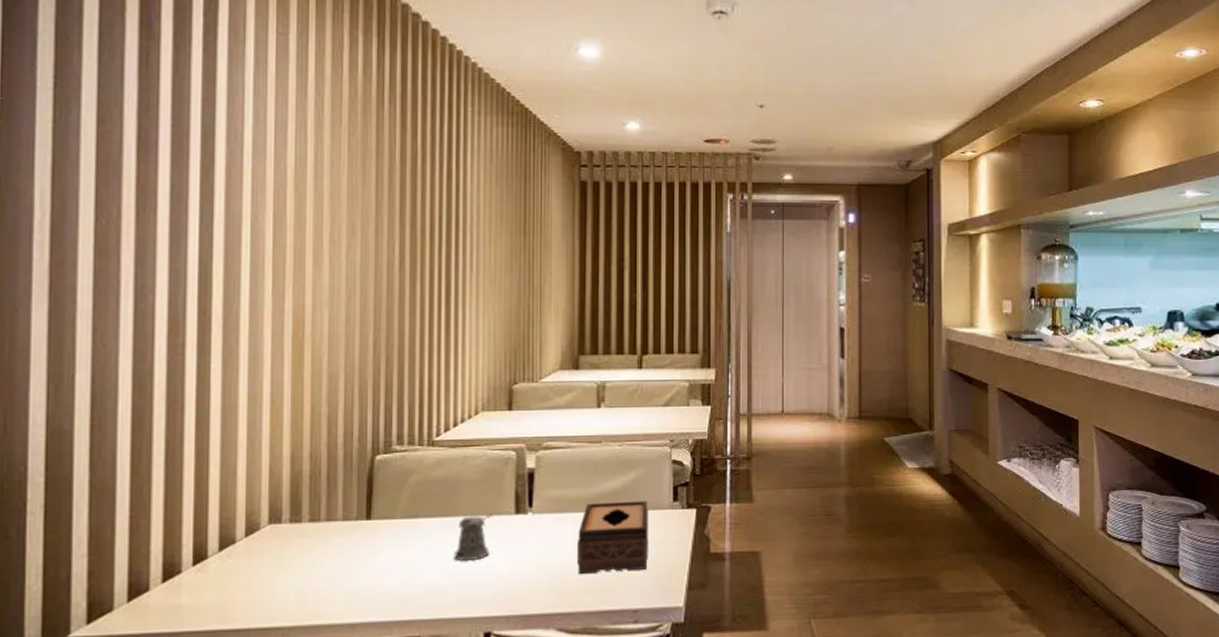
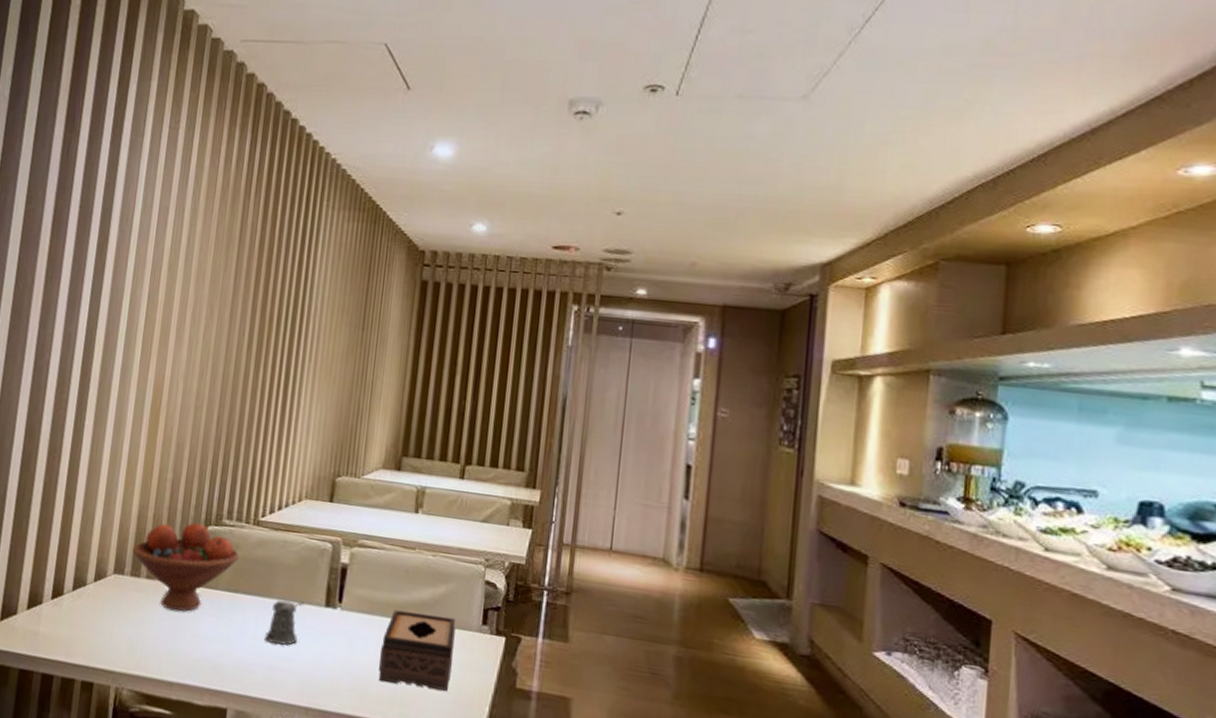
fruit bowl: none [289,453,415,550] -> present [132,522,239,612]

